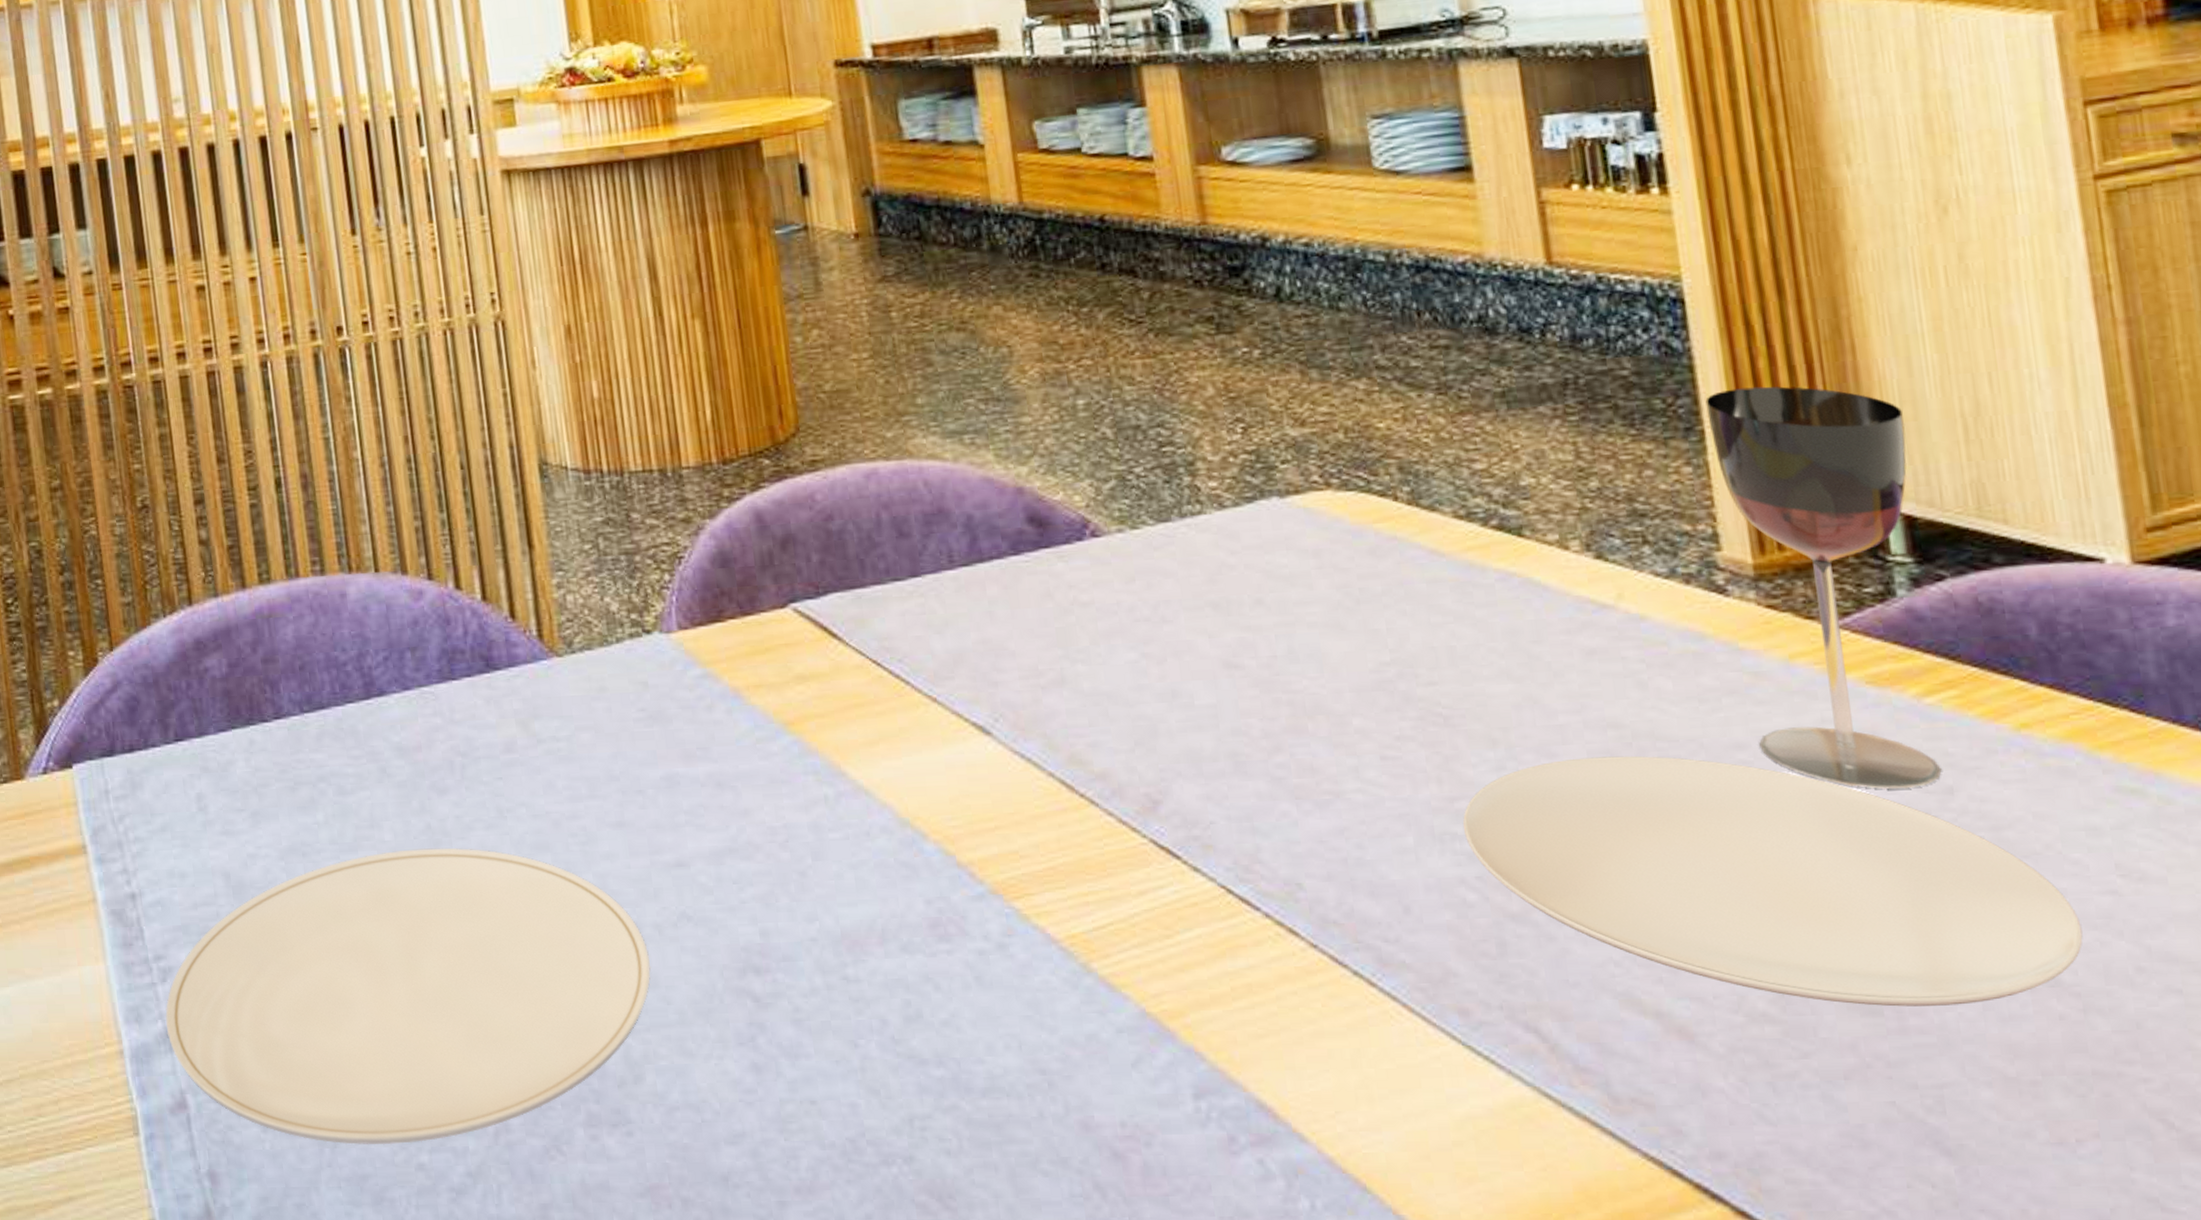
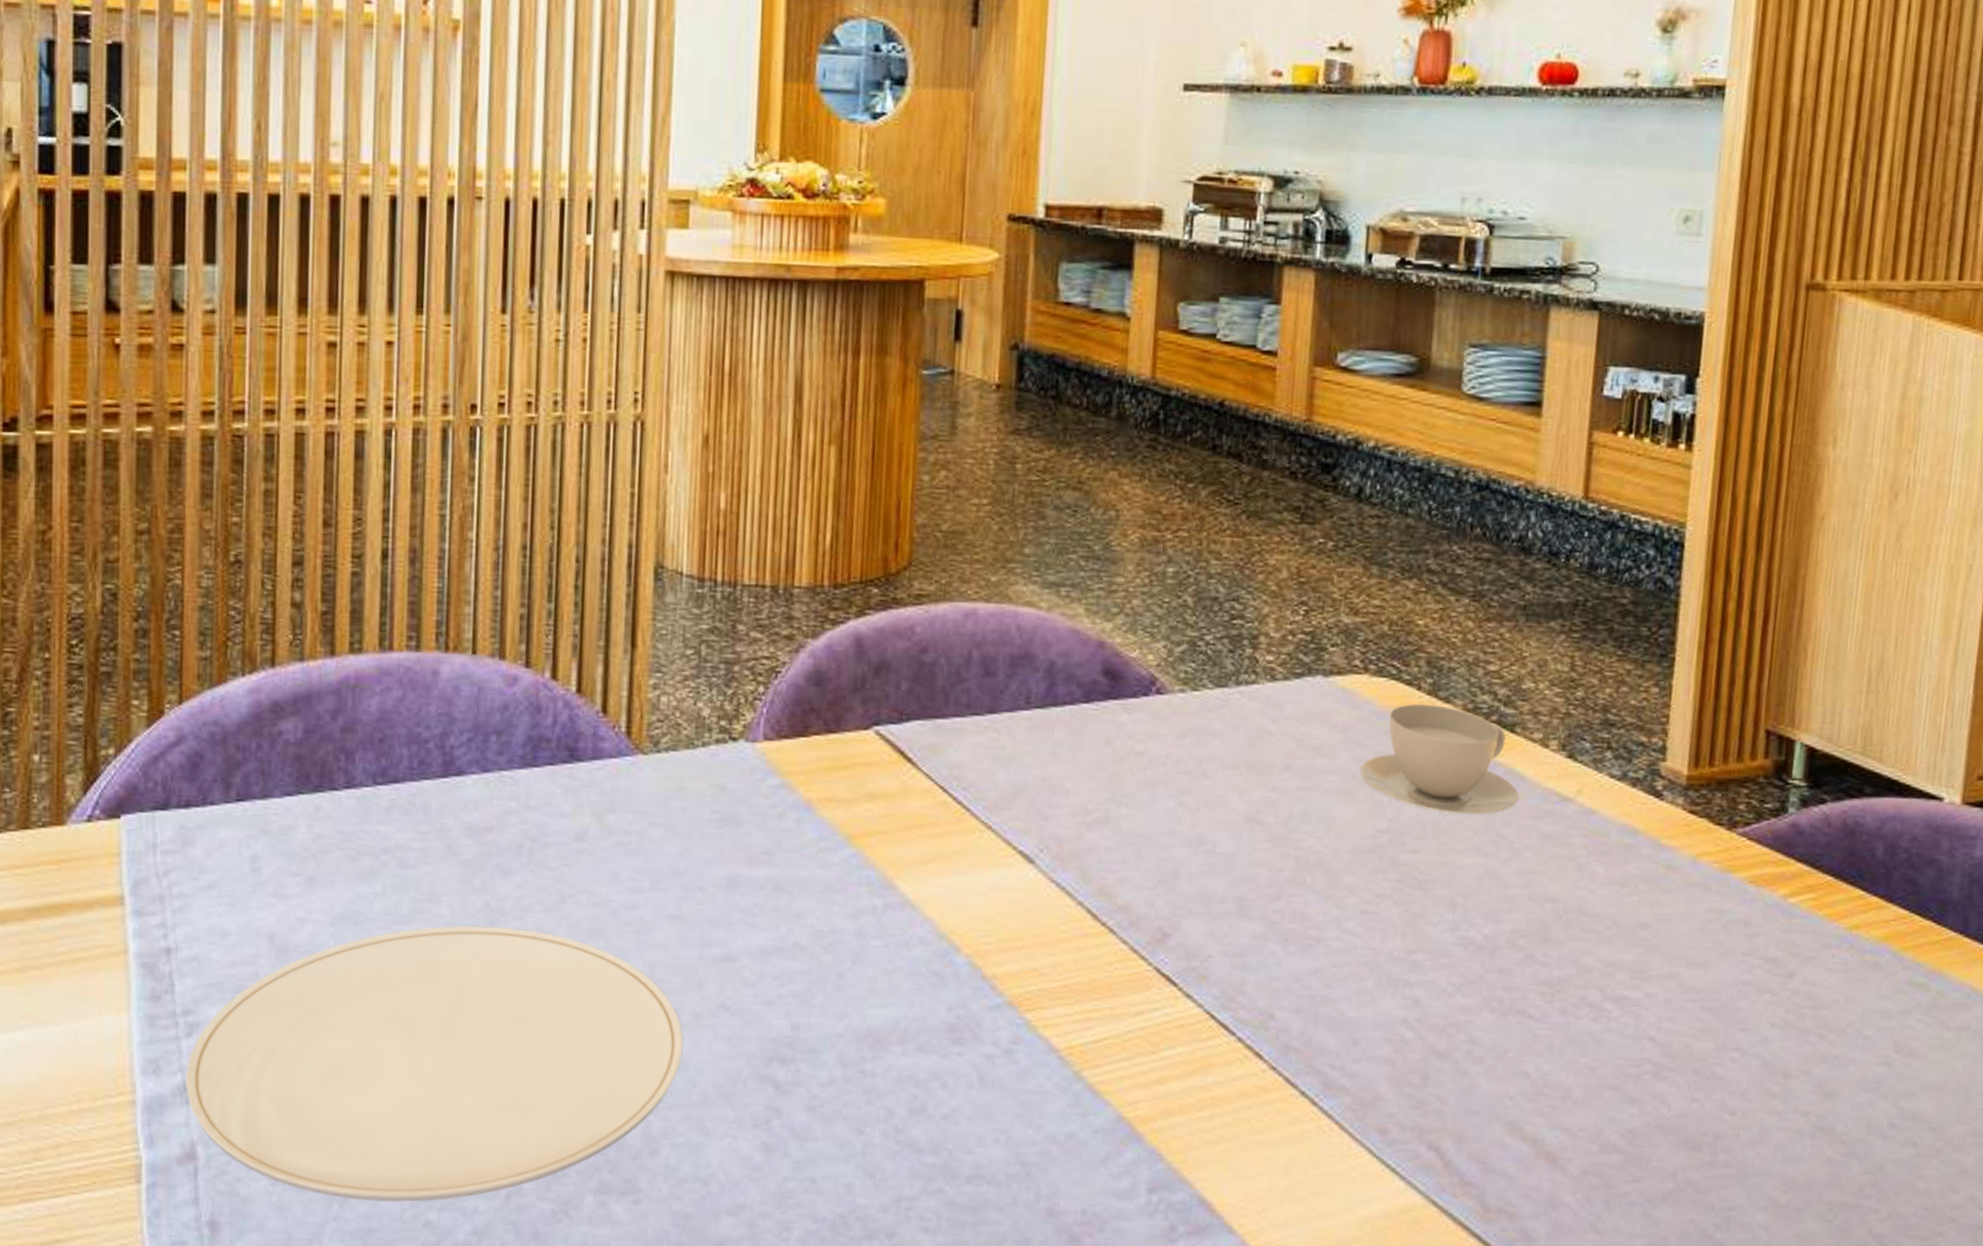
teacup: none [1345,515,1546,637] -> present [1360,704,1520,815]
plate: present [1462,755,2083,1007] -> none [1414,925,1860,1146]
wineglass: present [1705,386,1942,789] -> none [1659,625,1827,971]

